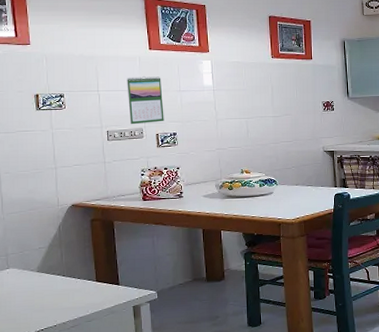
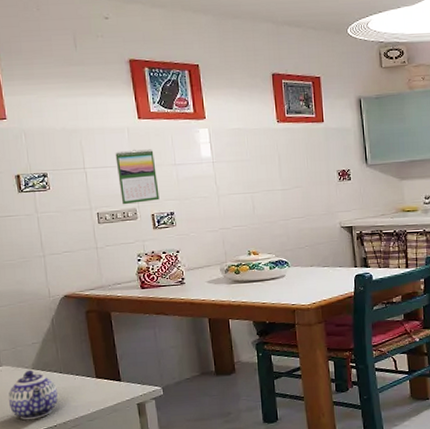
teapot: none [12,272,59,320] -> present [8,370,58,420]

